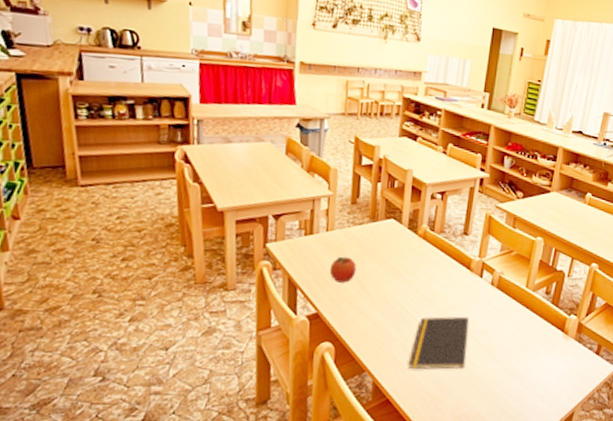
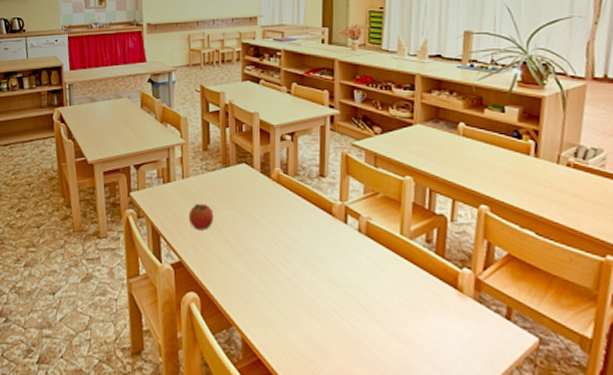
notepad: present [409,316,469,369] -> none [278,267,341,329]

